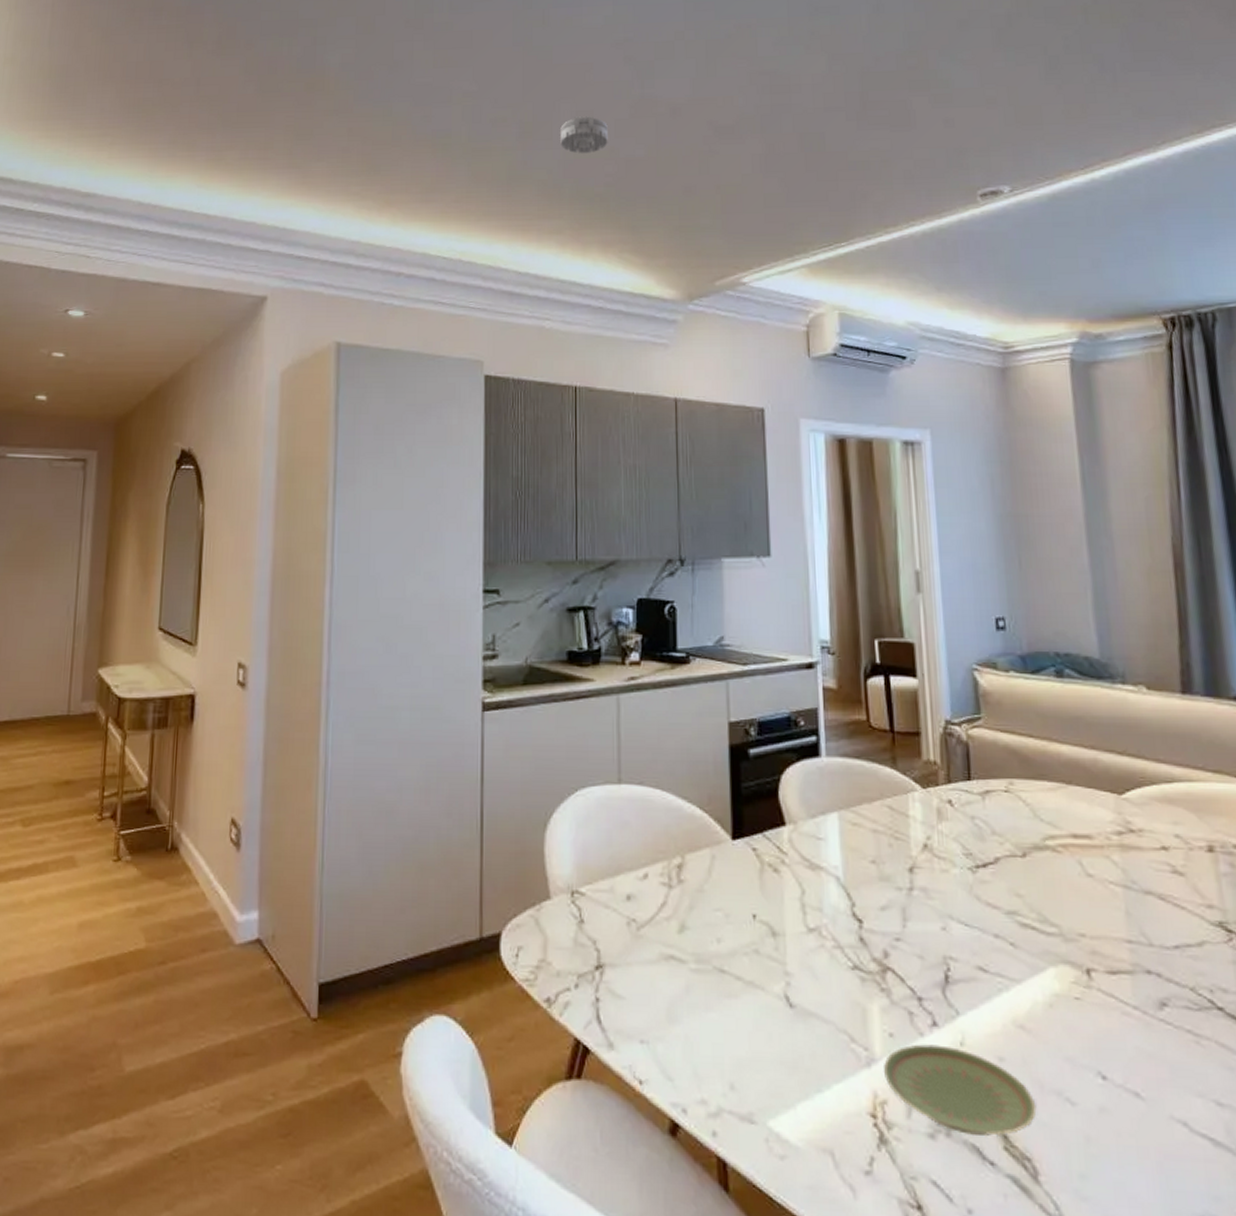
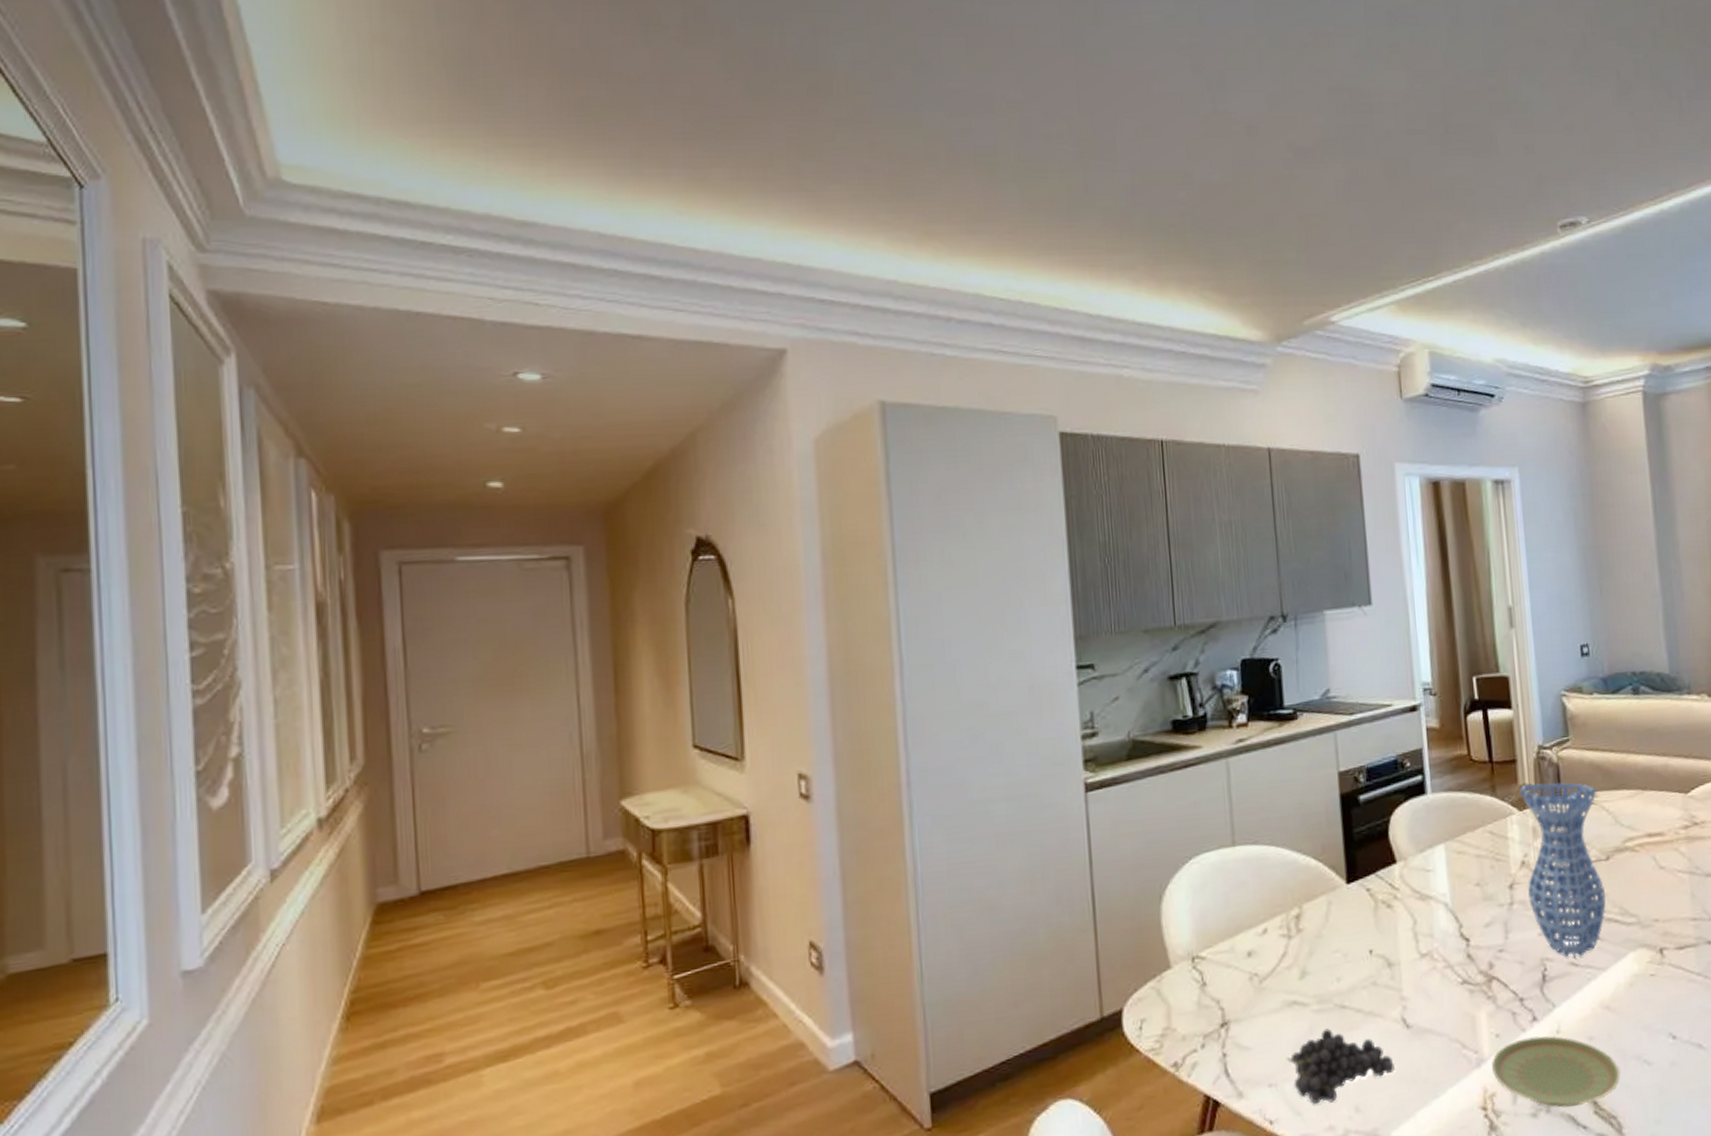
smoke detector: present [560,116,608,154] -> none [1125,134,1180,178]
fruit: none [660,991,775,1074] -> present [1286,1028,1395,1104]
vase: none [922,760,1021,962] -> present [1519,782,1606,958]

